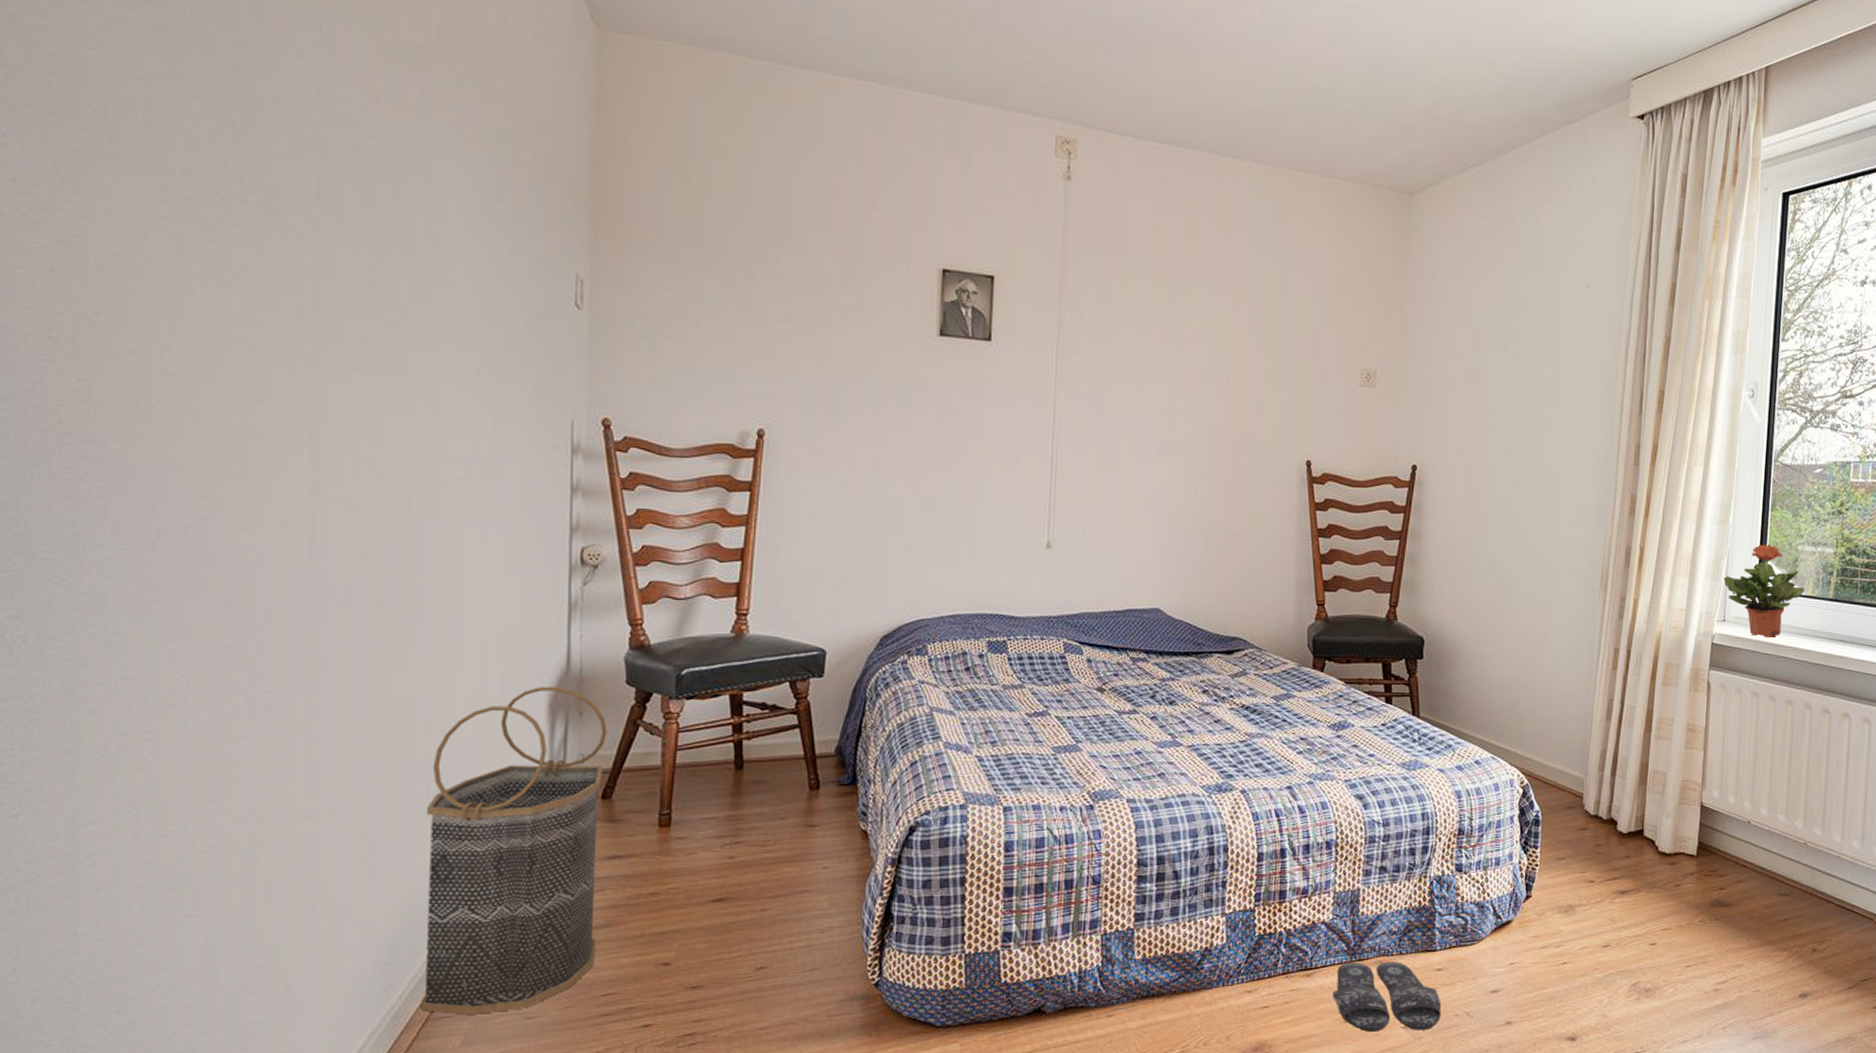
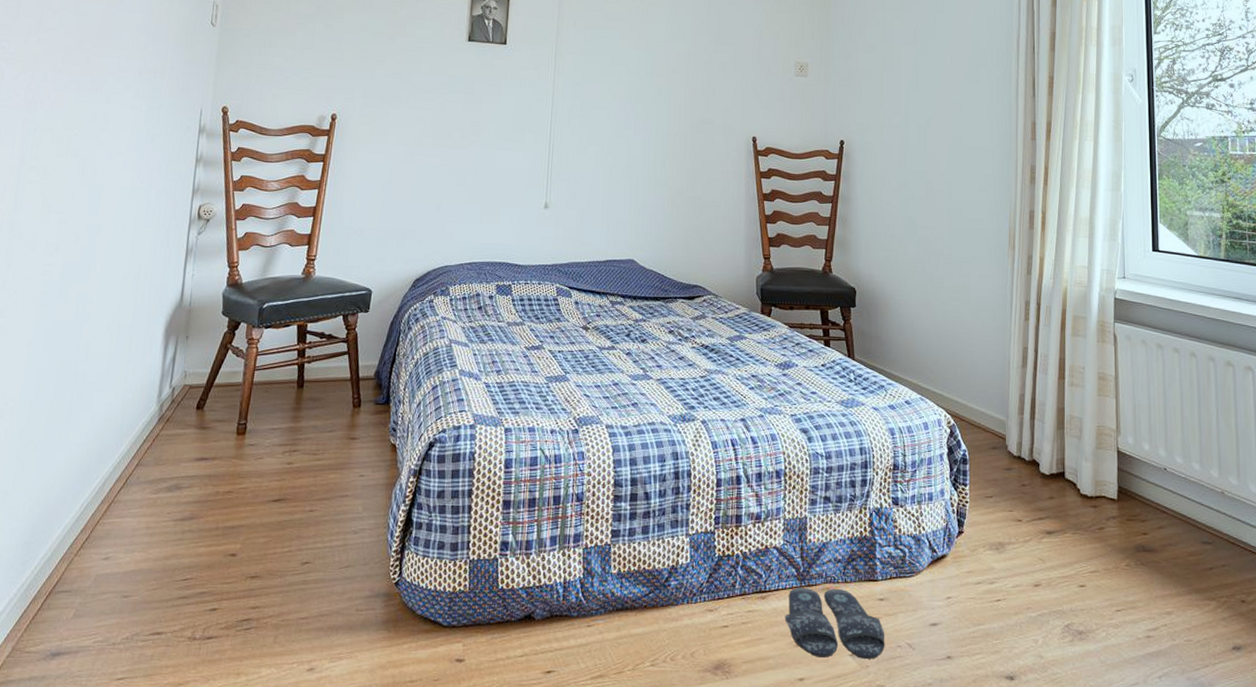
basket: present [420,686,607,1015] -> none [46,315,206,591]
potted plant: present [1723,544,1805,637] -> none [1120,209,1197,294]

